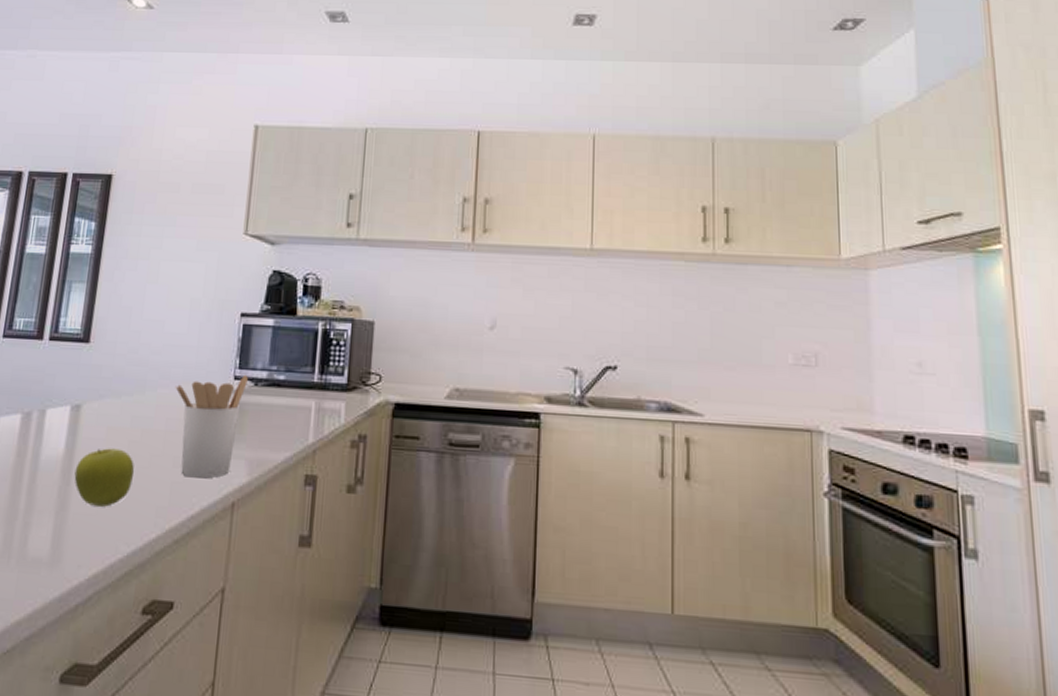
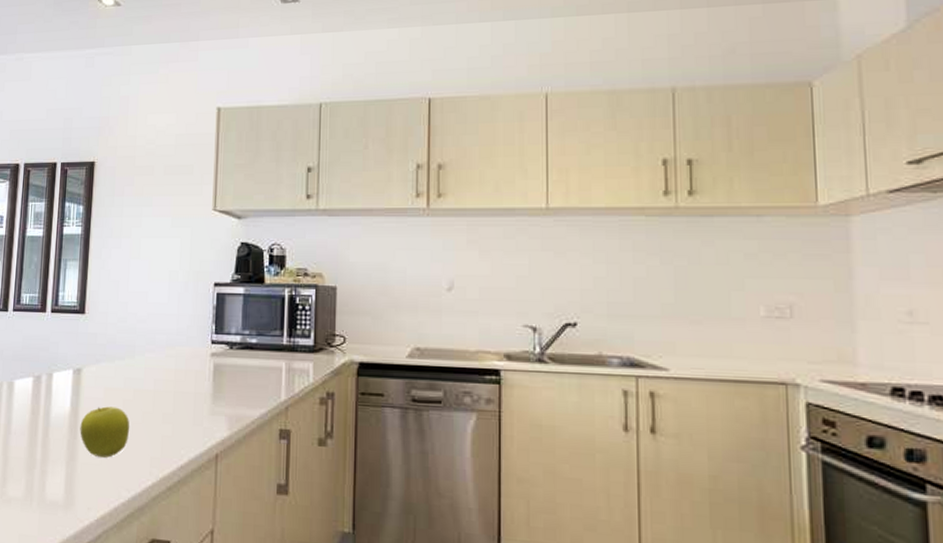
utensil holder: present [175,374,248,479] -> none [160,339,224,433]

